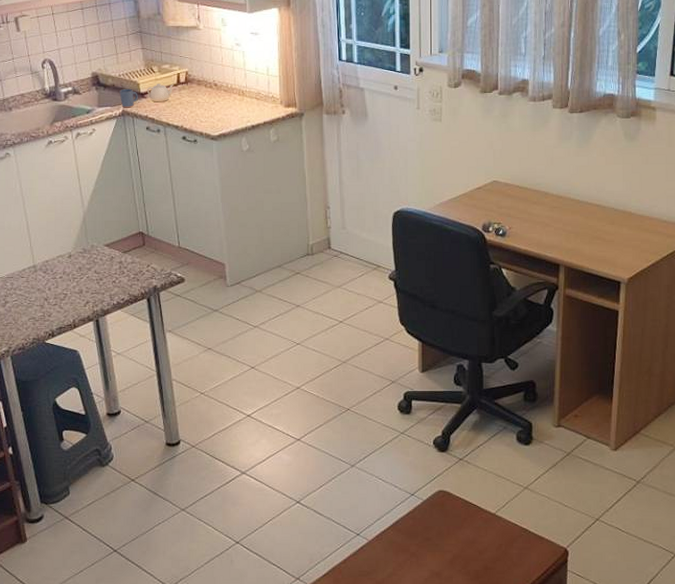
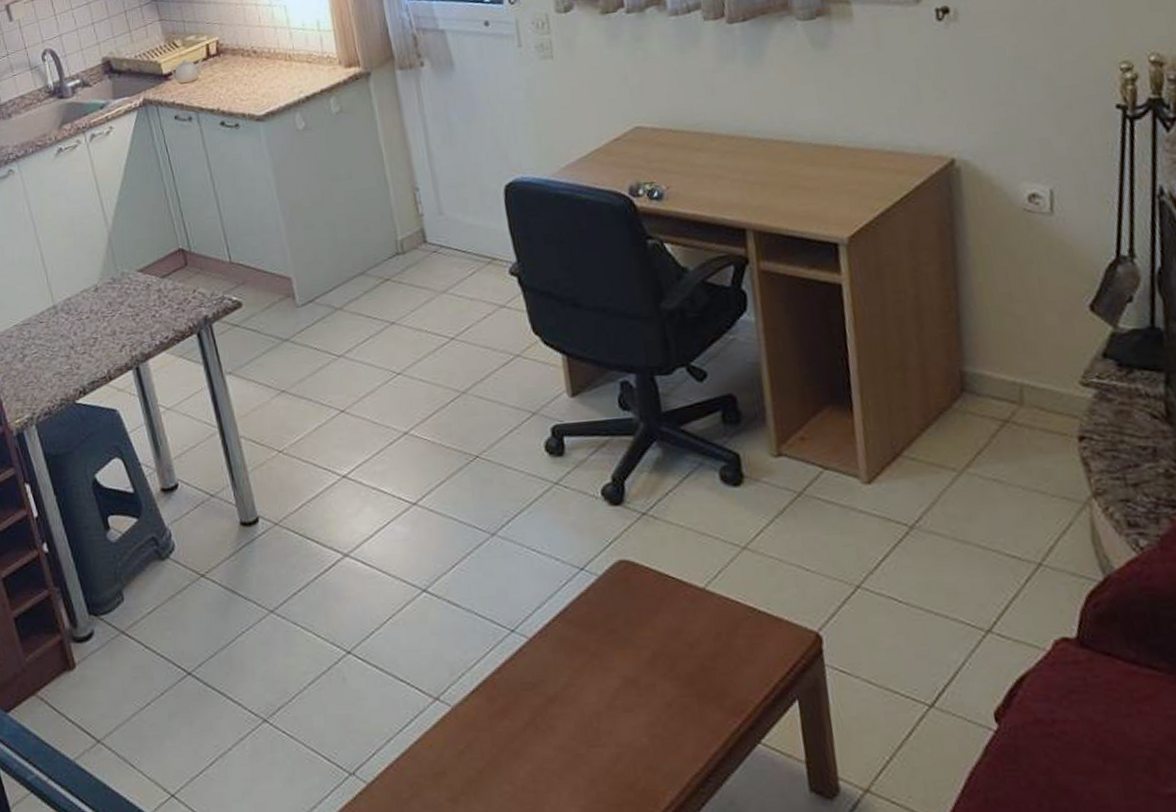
mug: present [119,88,138,108] -> none [137,71,161,96]

